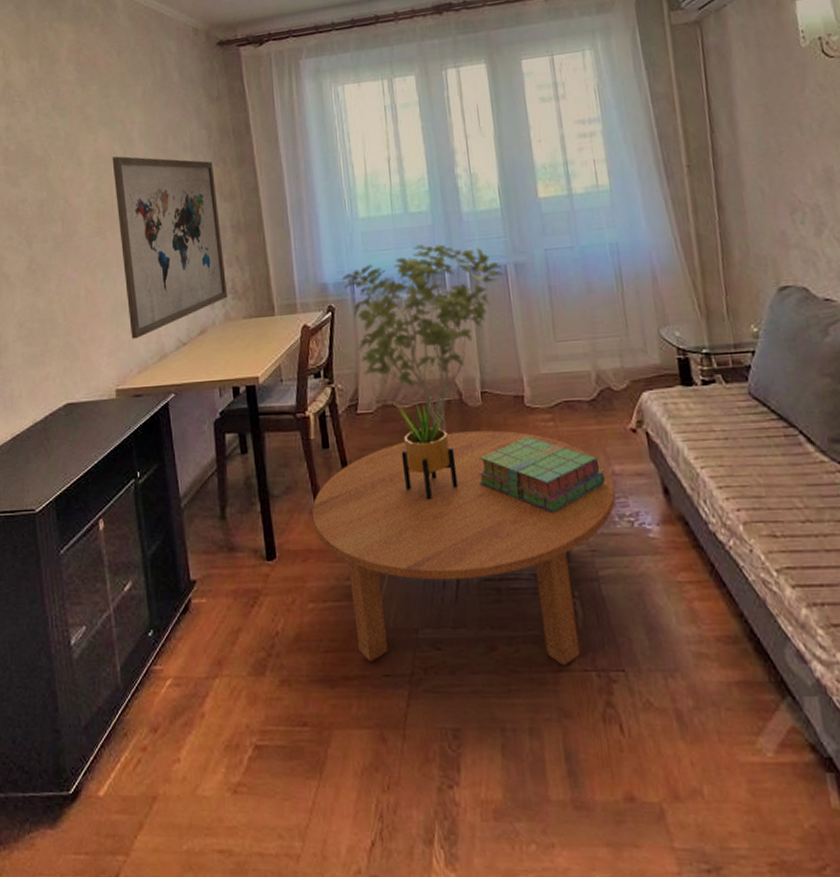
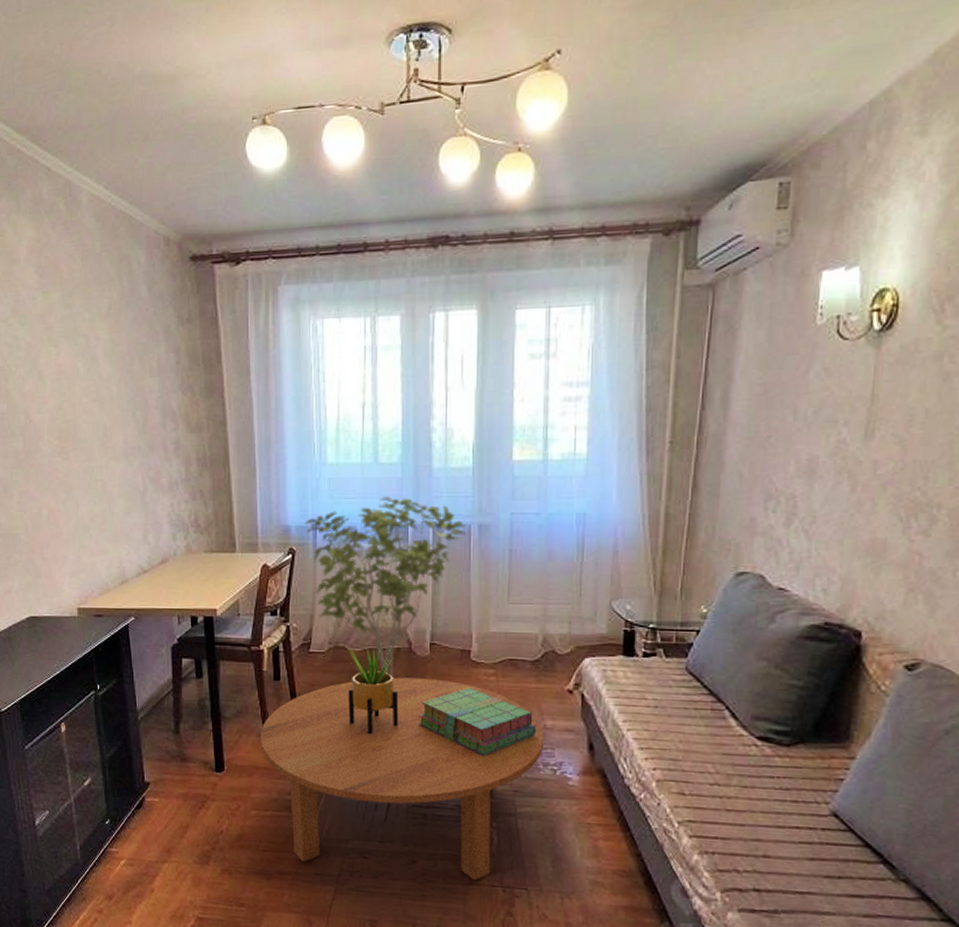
wall art: present [112,156,228,340] -> none [75,374,191,562]

